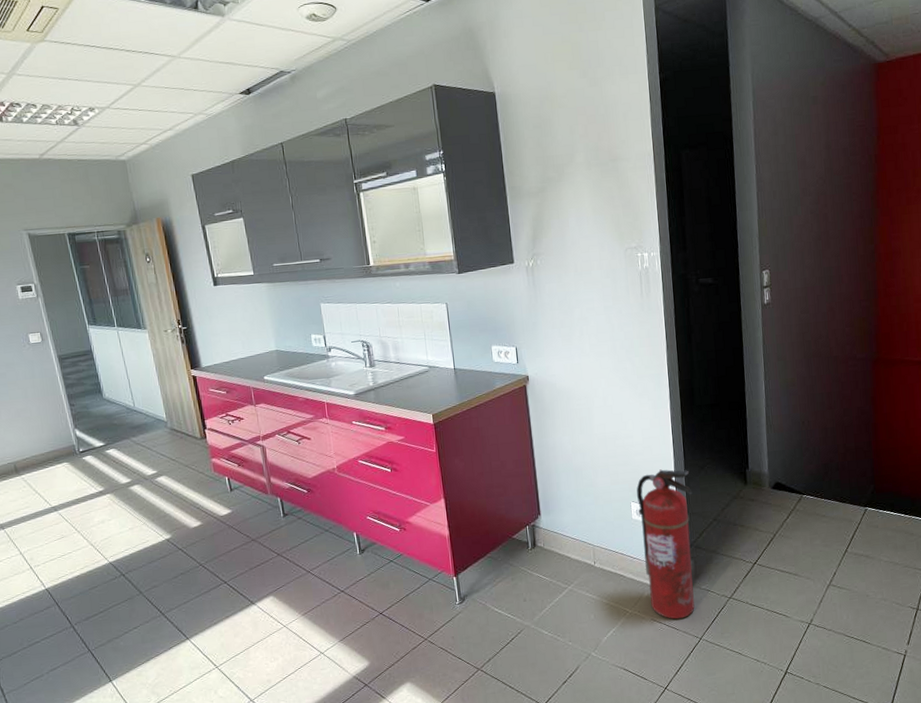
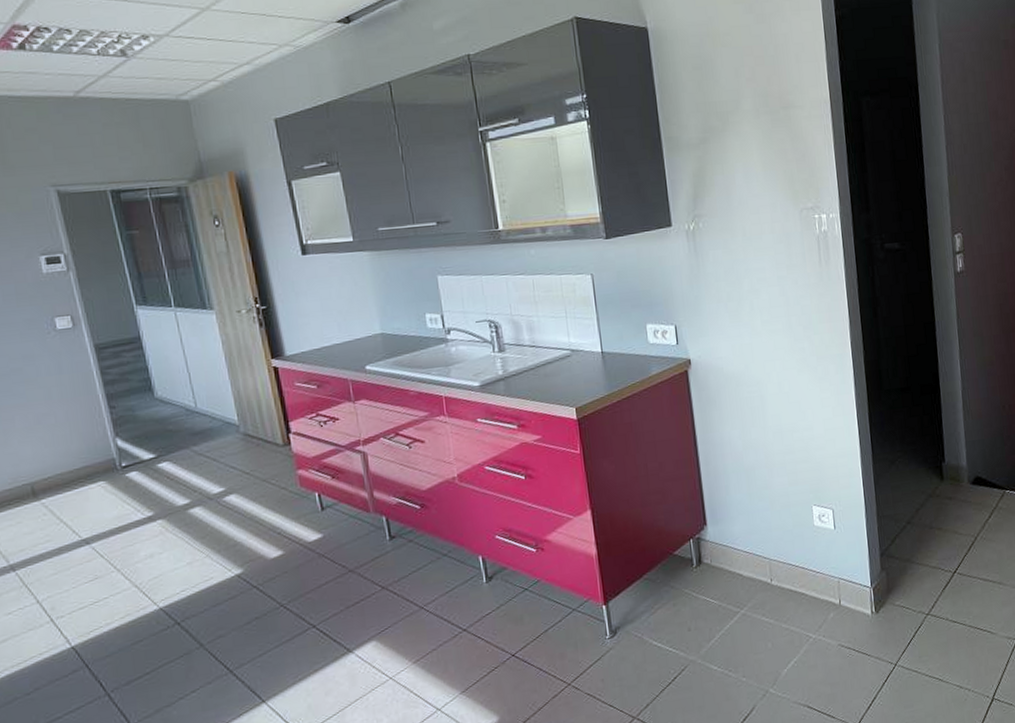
fire extinguisher: present [636,469,695,620] -> none [818,465,888,643]

